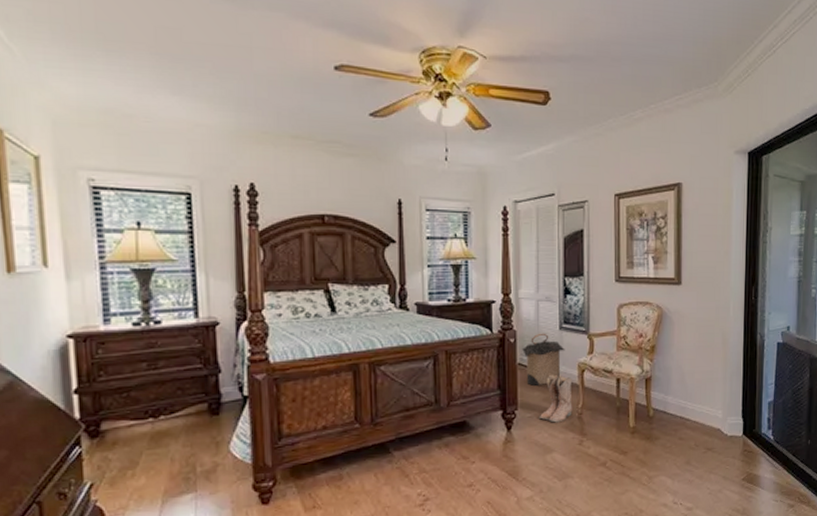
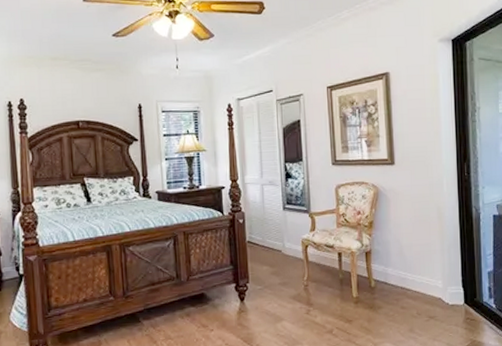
laundry hamper: present [522,333,565,386] -> none [251,213,289,261]
boots: present [538,374,572,423] -> none [268,250,299,294]

